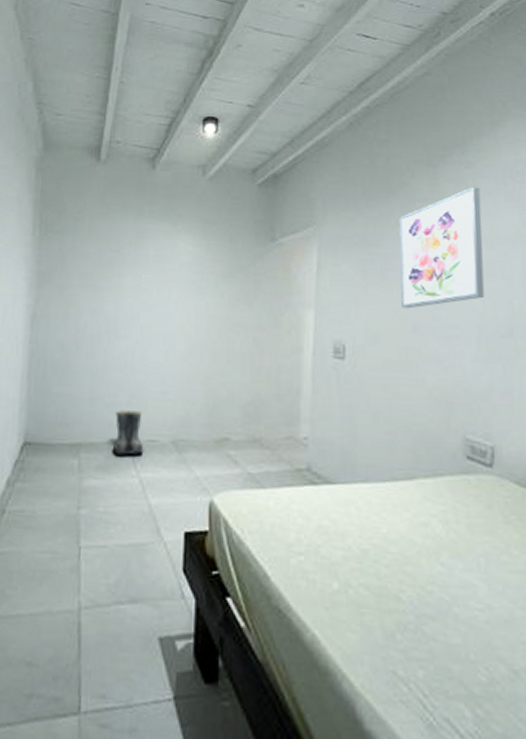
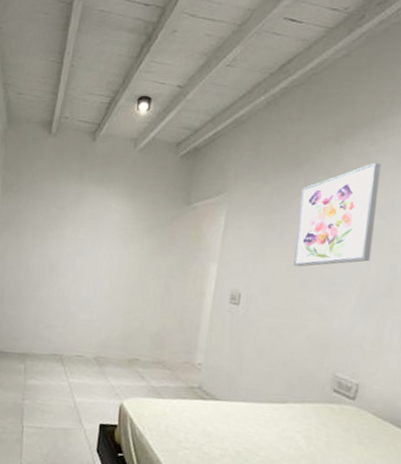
boots: present [113,410,144,456] -> none [50,331,73,365]

